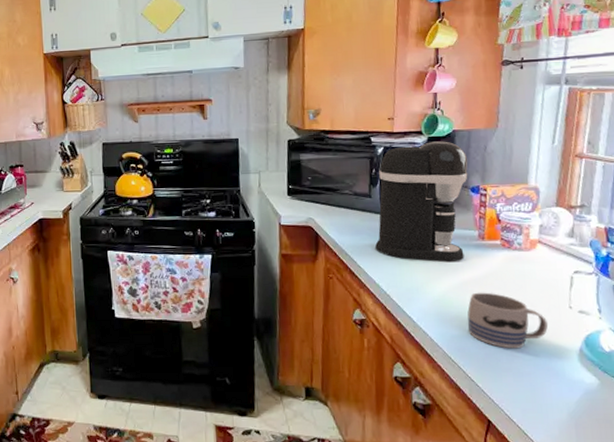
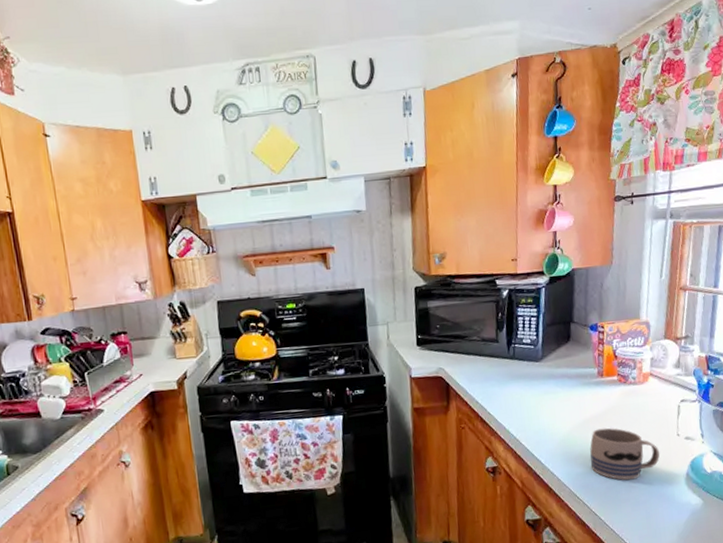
coffee maker: present [375,141,468,262] -> none [504,280,587,402]

